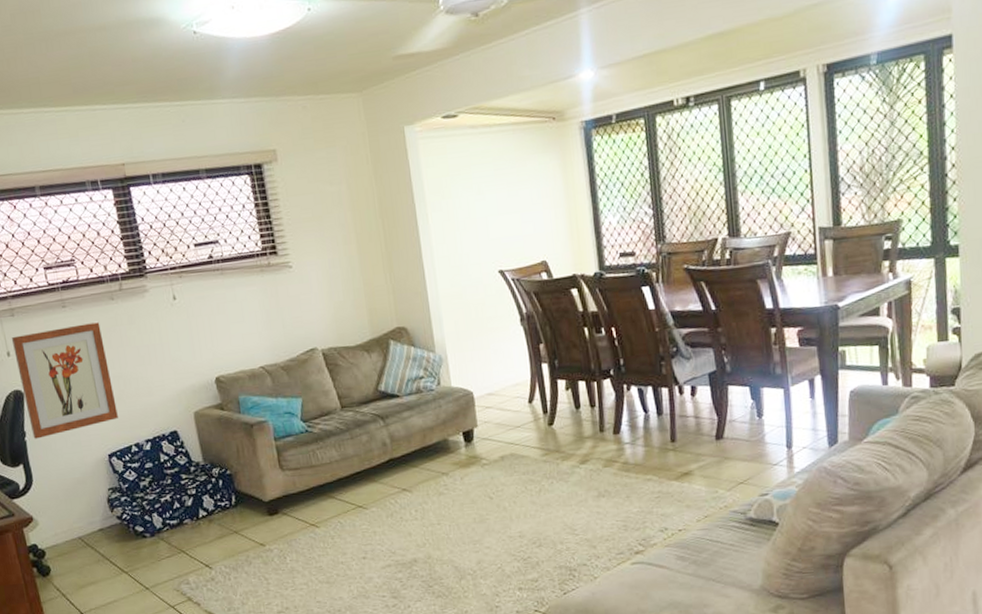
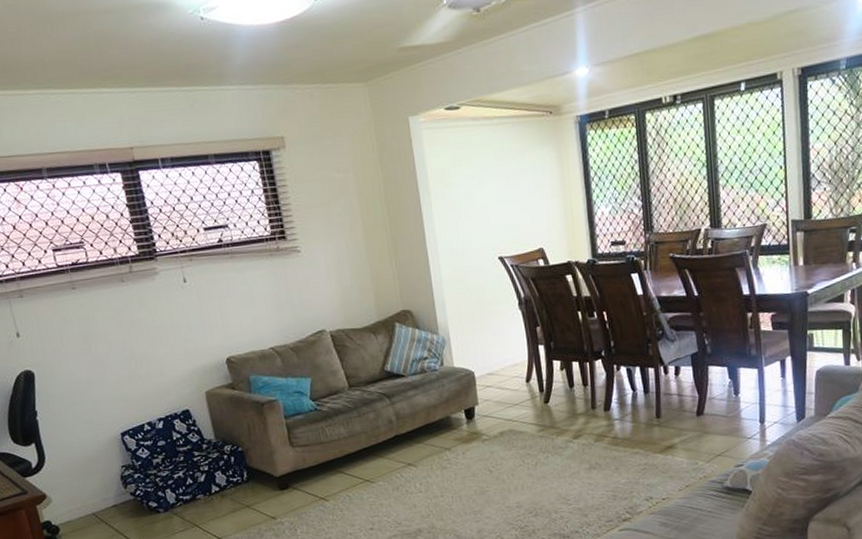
wall art: present [11,321,118,439] -> none [20,303,130,418]

